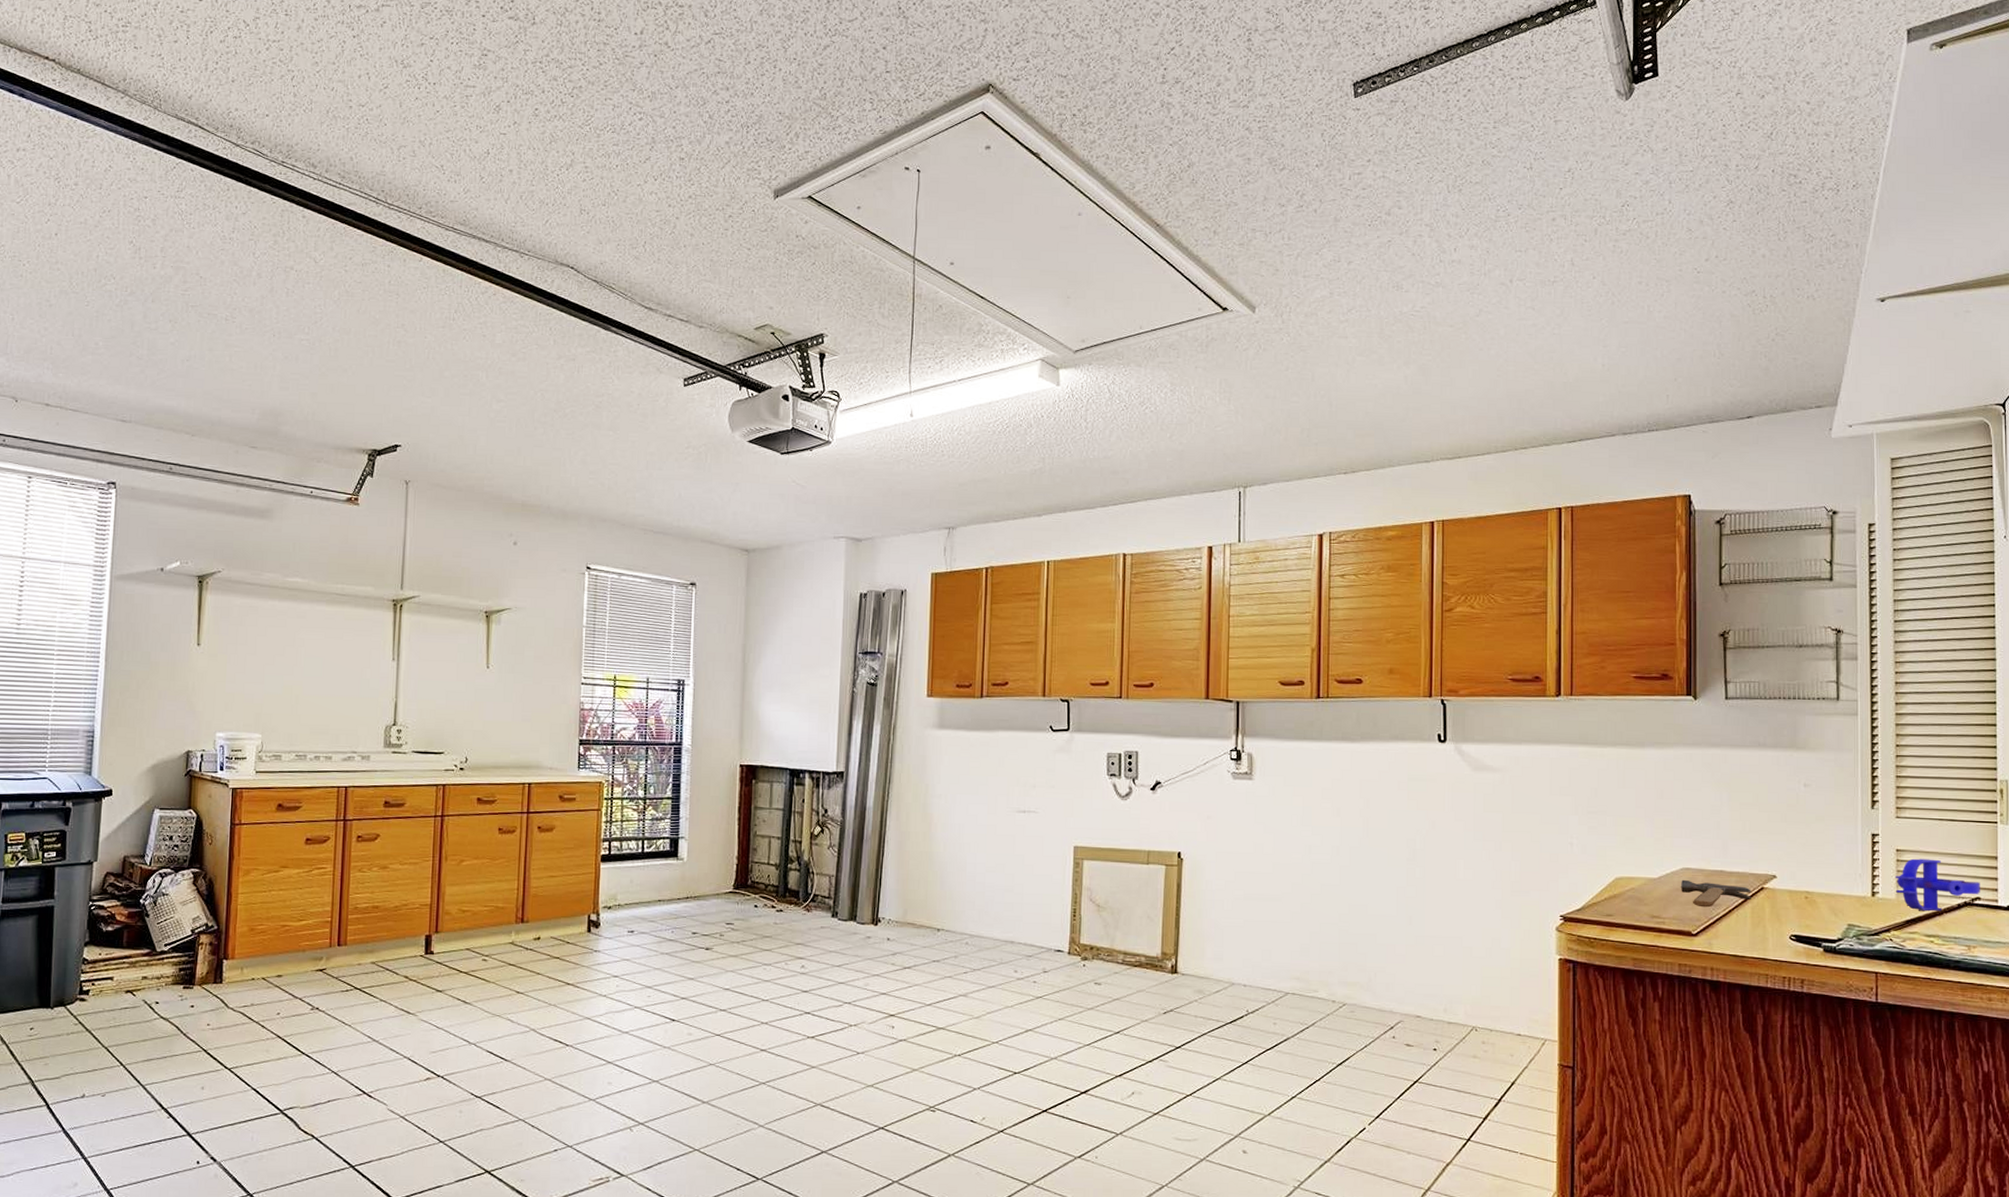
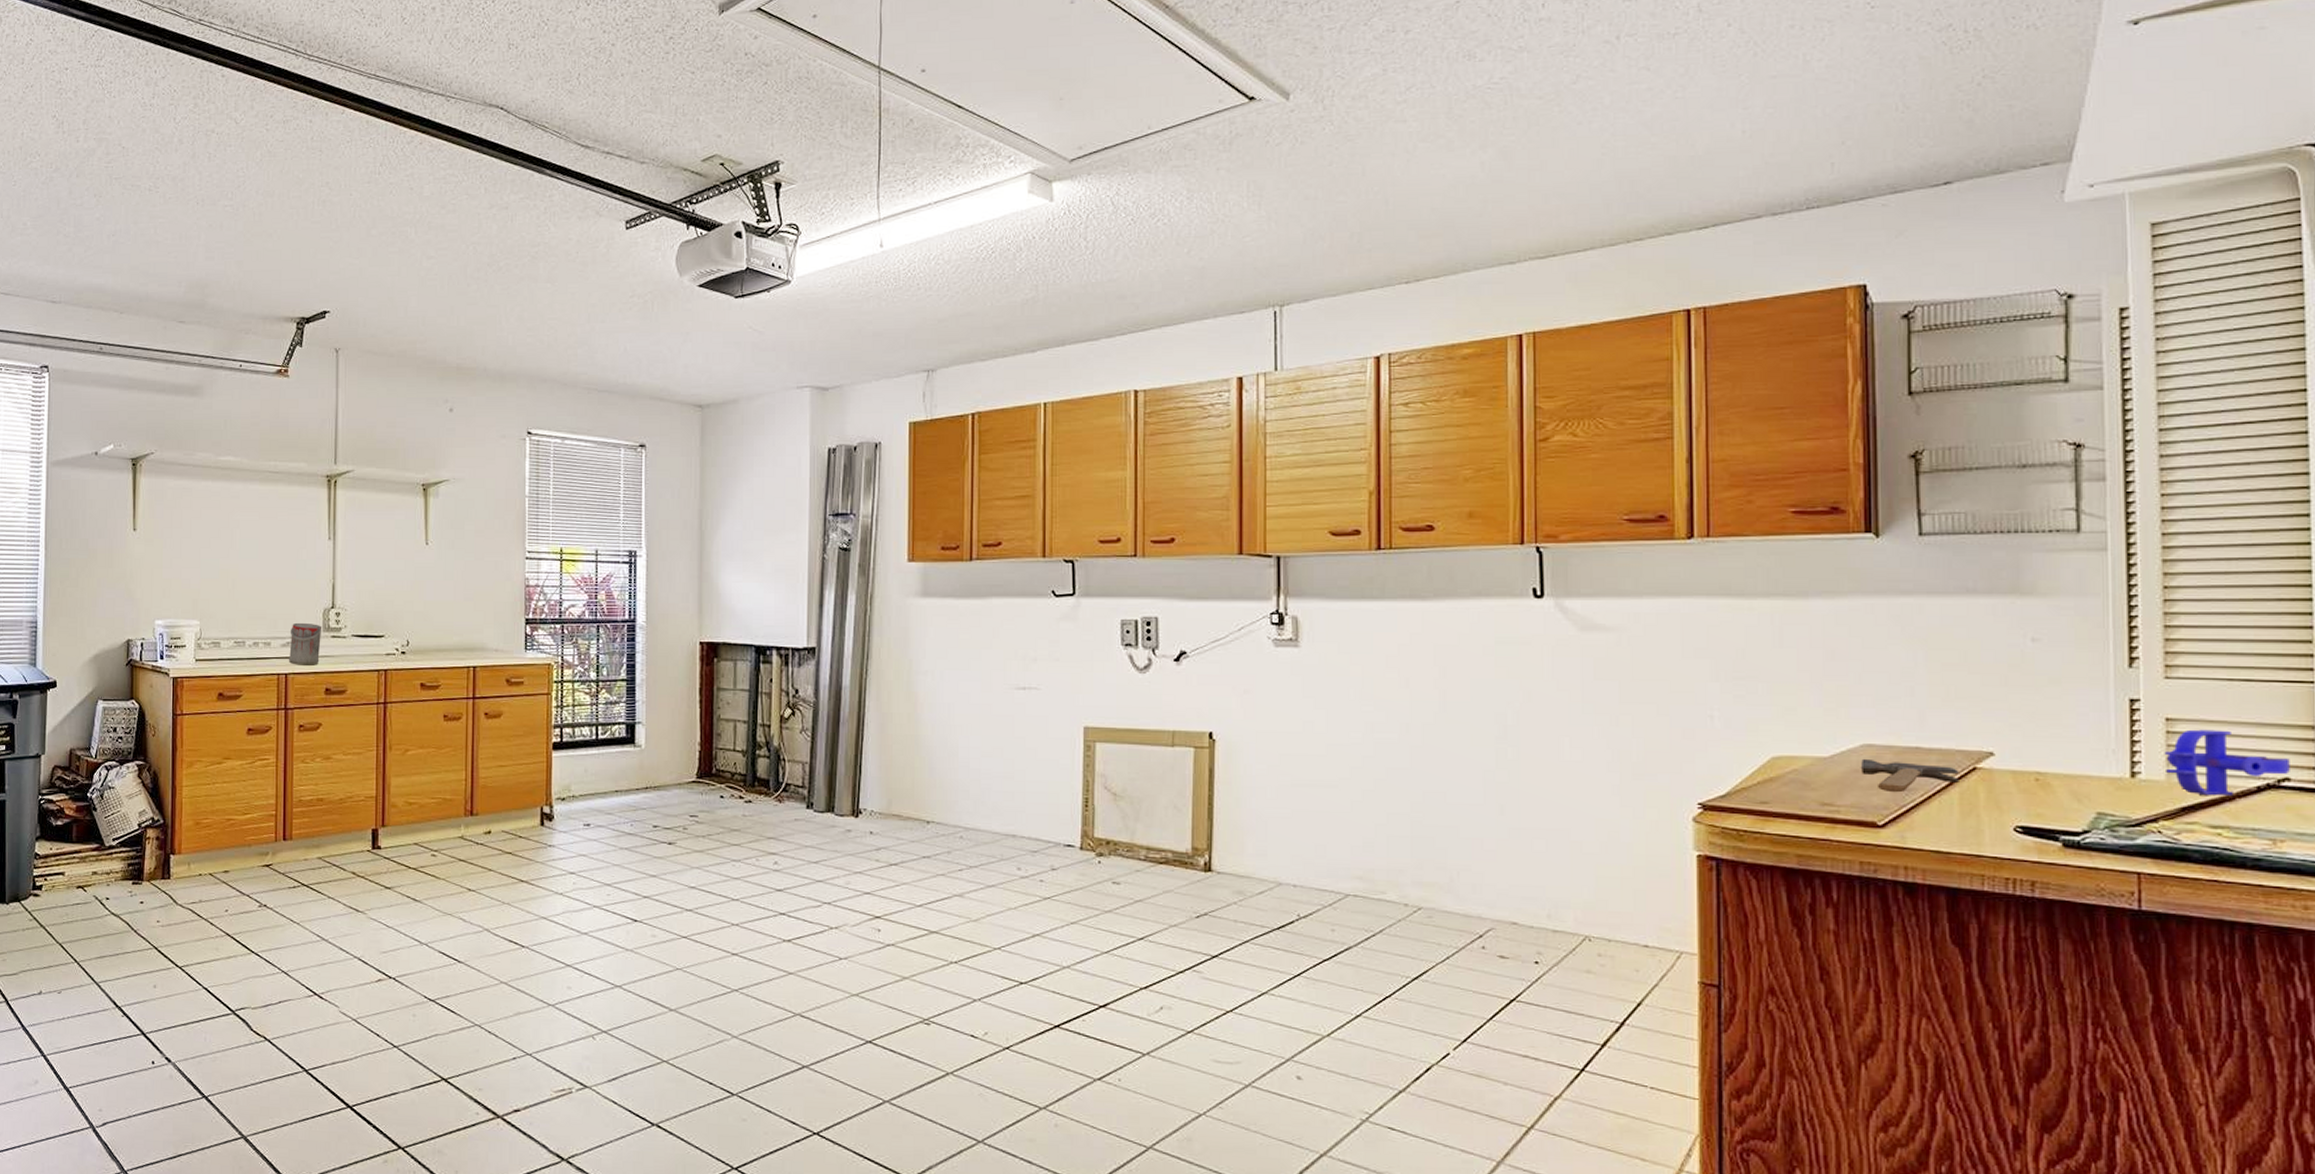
paint can: none [349,738,384,780] -> present [289,622,322,667]

